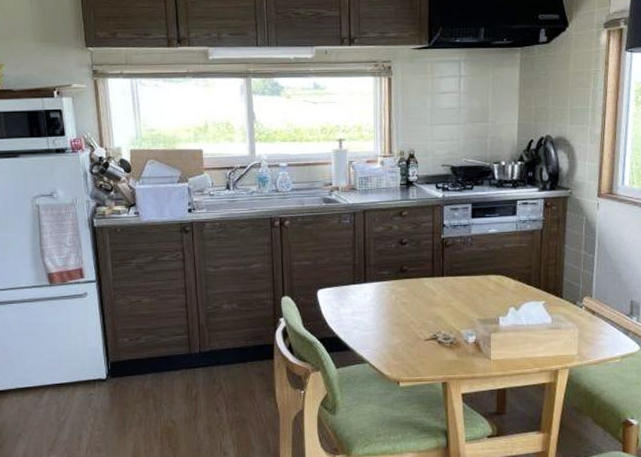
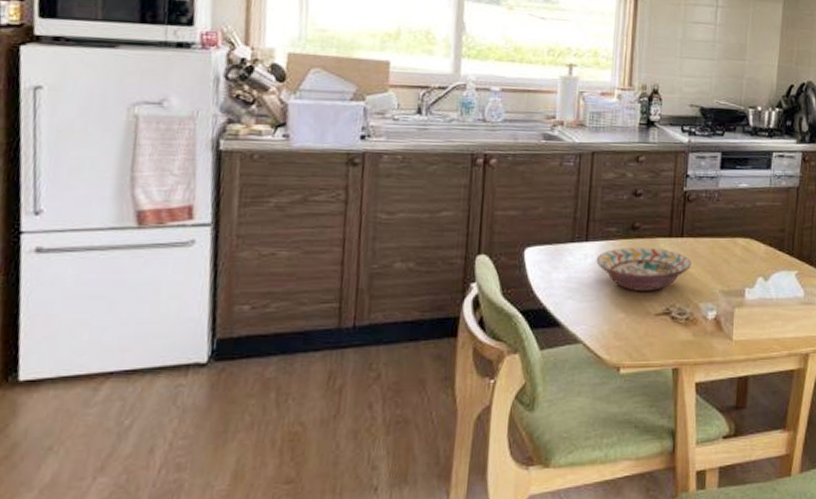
decorative bowl: none [374,286,452,321] -> present [596,247,691,291]

